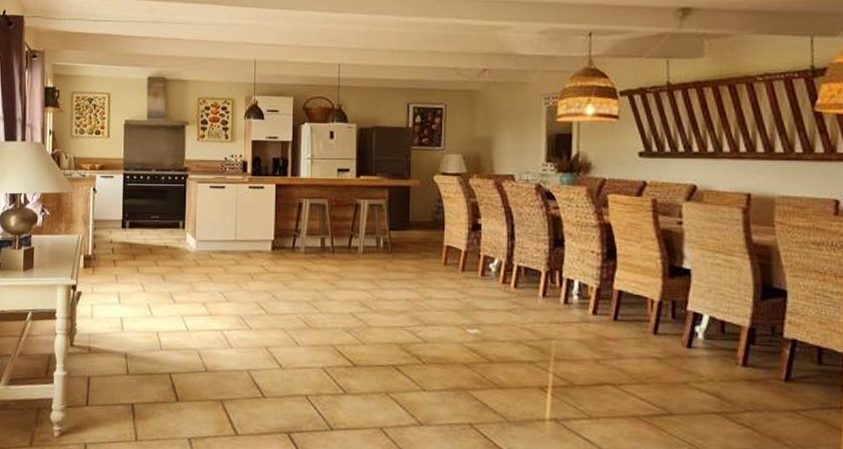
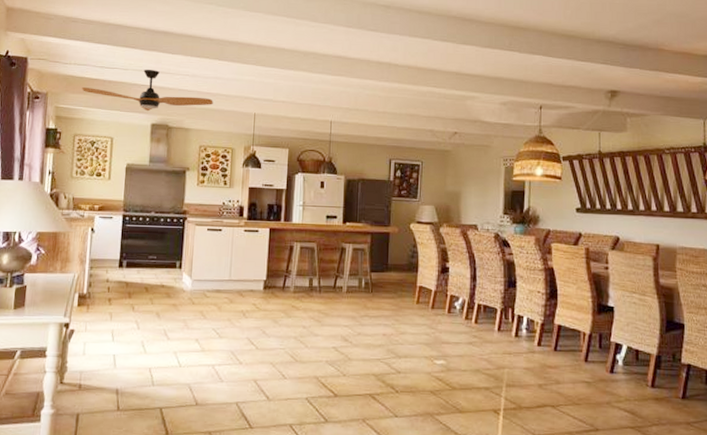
electric fan: none [77,20,210,64] -> present [82,70,213,112]

